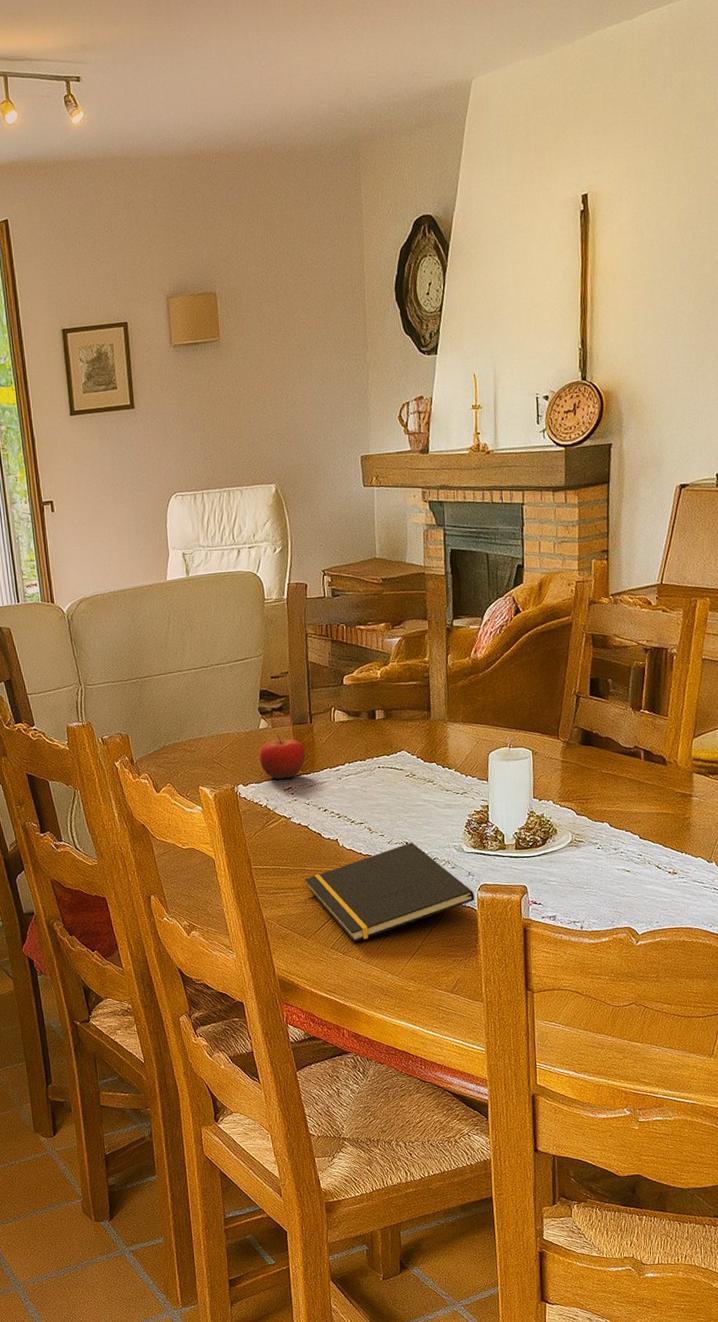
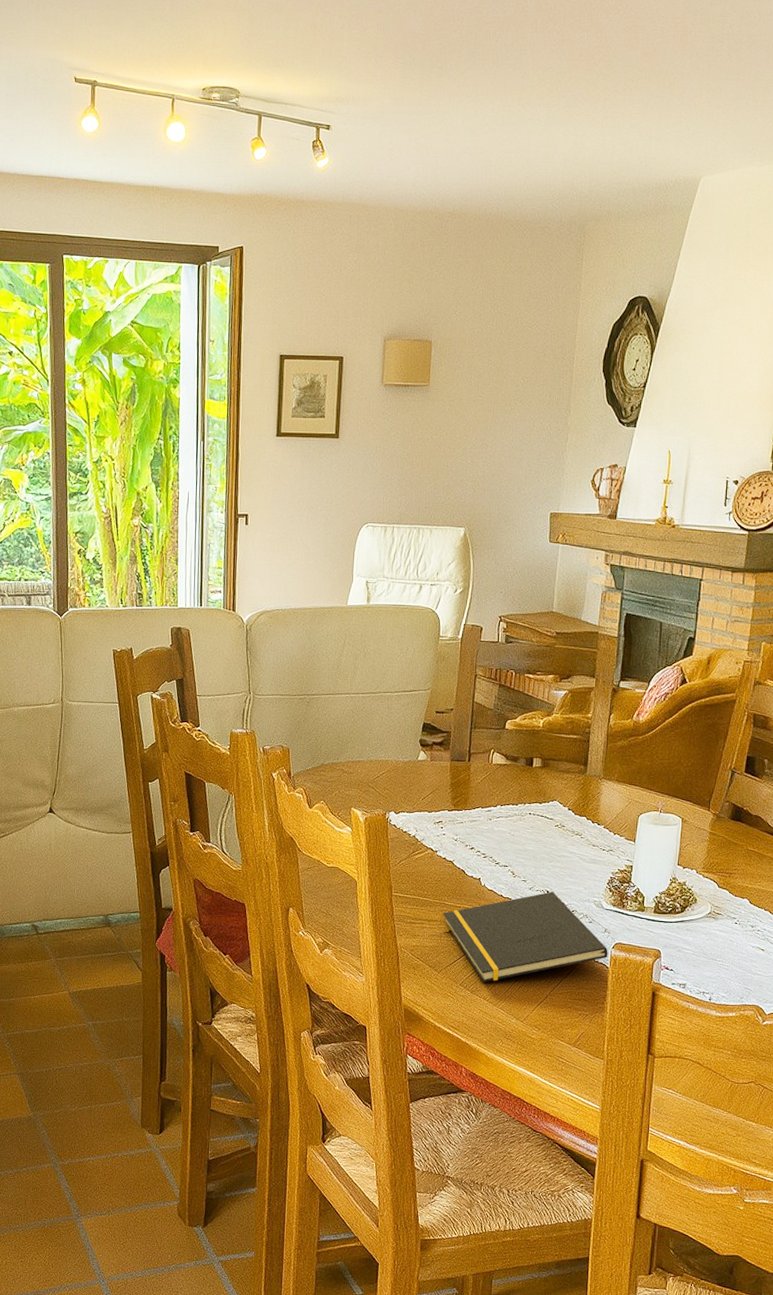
fruit: present [259,735,306,779] -> none [414,768,460,812]

